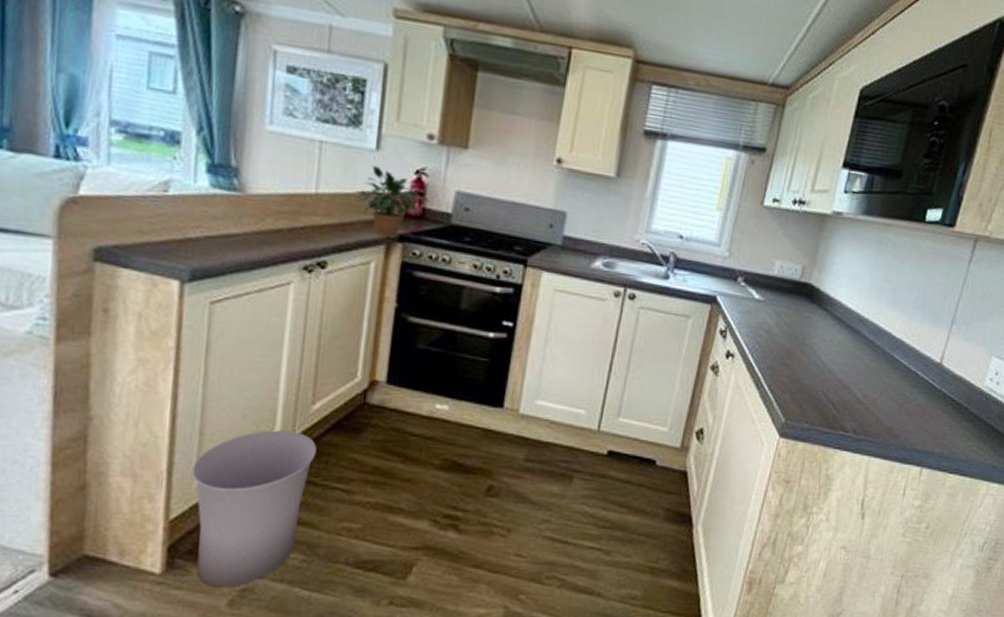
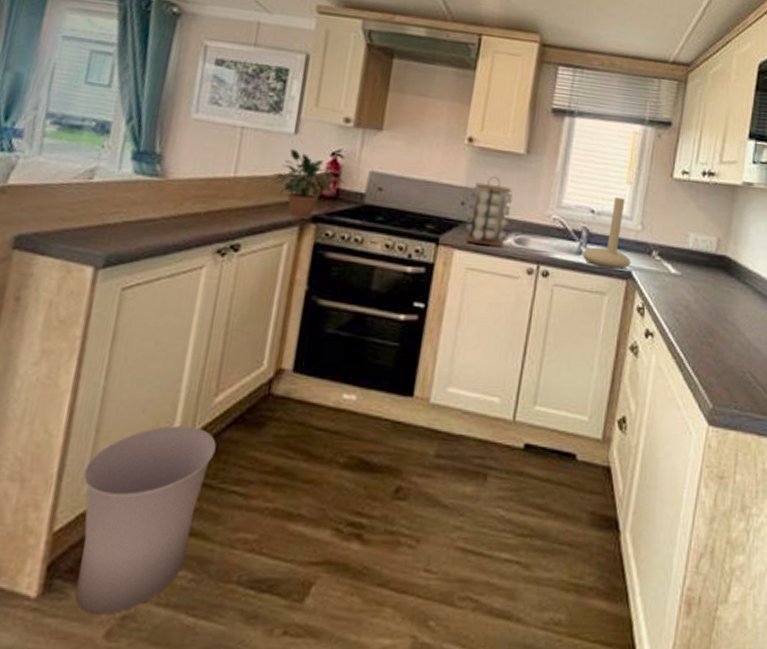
spice rack: none [553,198,601,270] -> present [465,175,513,247]
paper towel holder: none [668,224,717,295] -> present [582,197,632,270]

